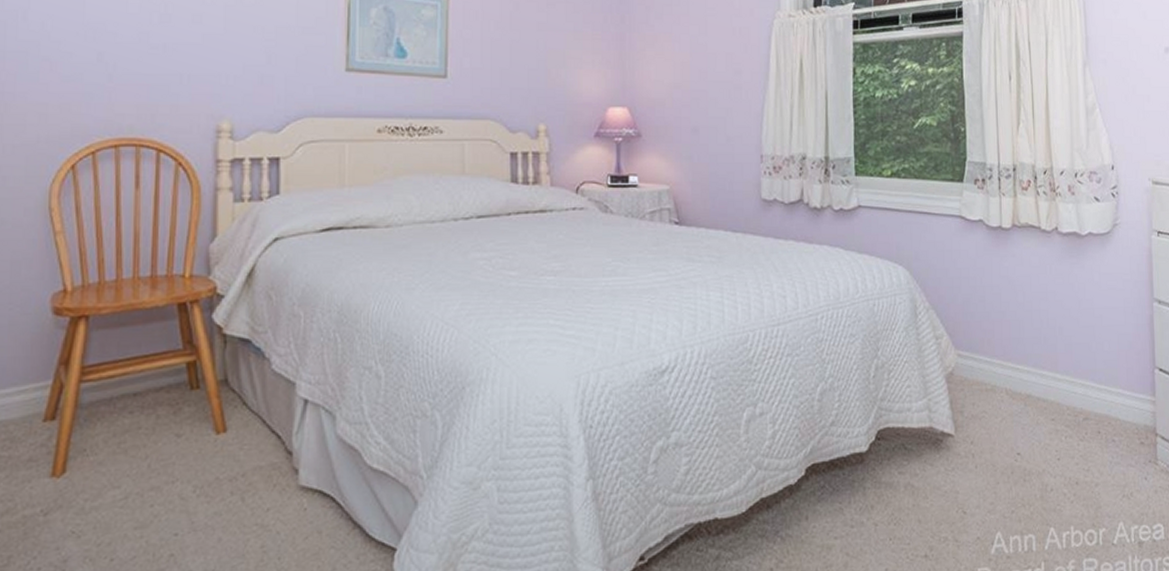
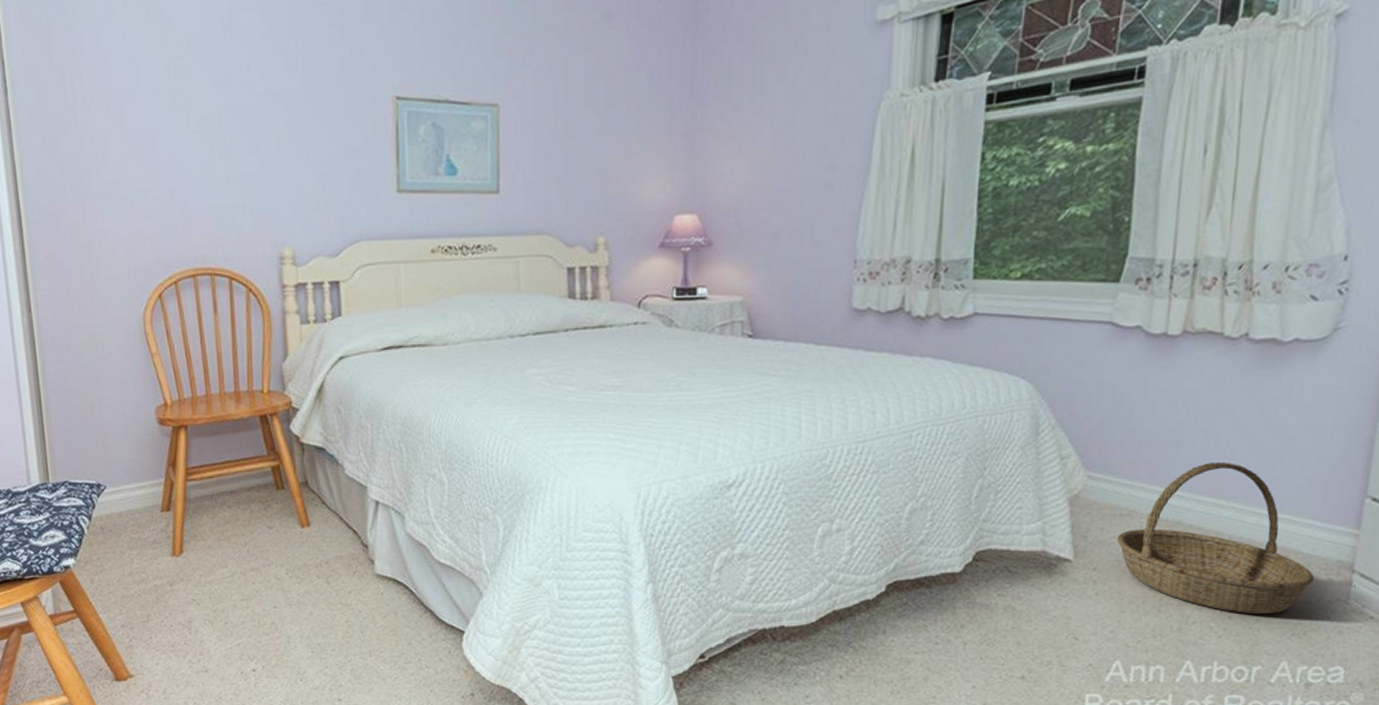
basket: none [985,340,1131,479] -> present [1116,462,1315,614]

